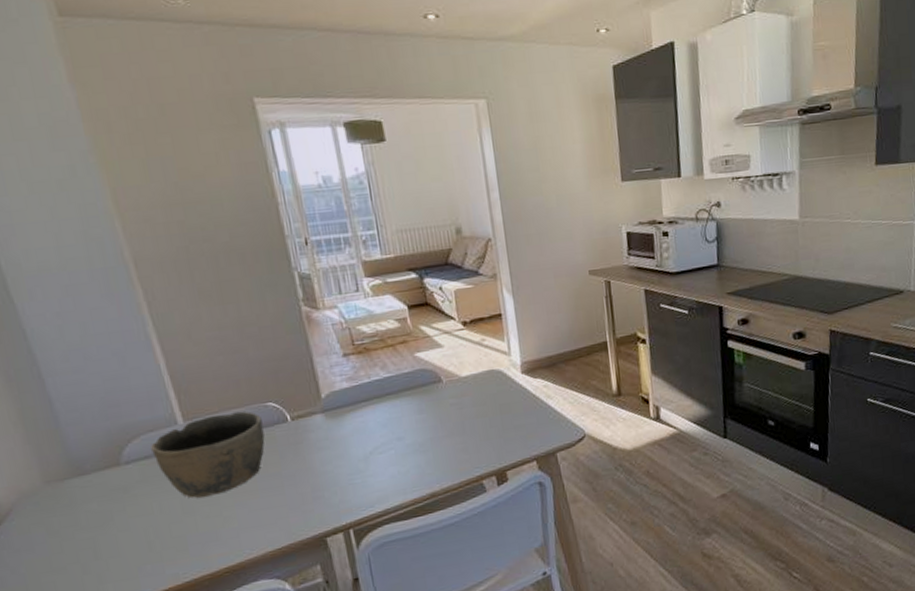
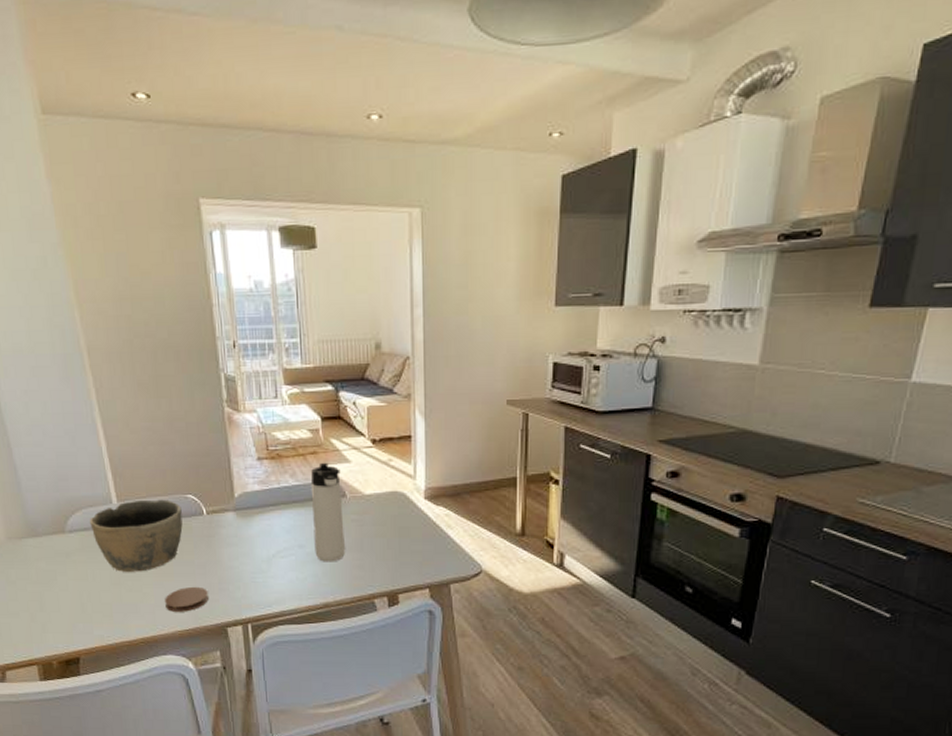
coaster: none [250,499,302,532] -> present [165,586,208,612]
thermos bottle: none [403,350,447,451] -> present [310,462,345,562]

